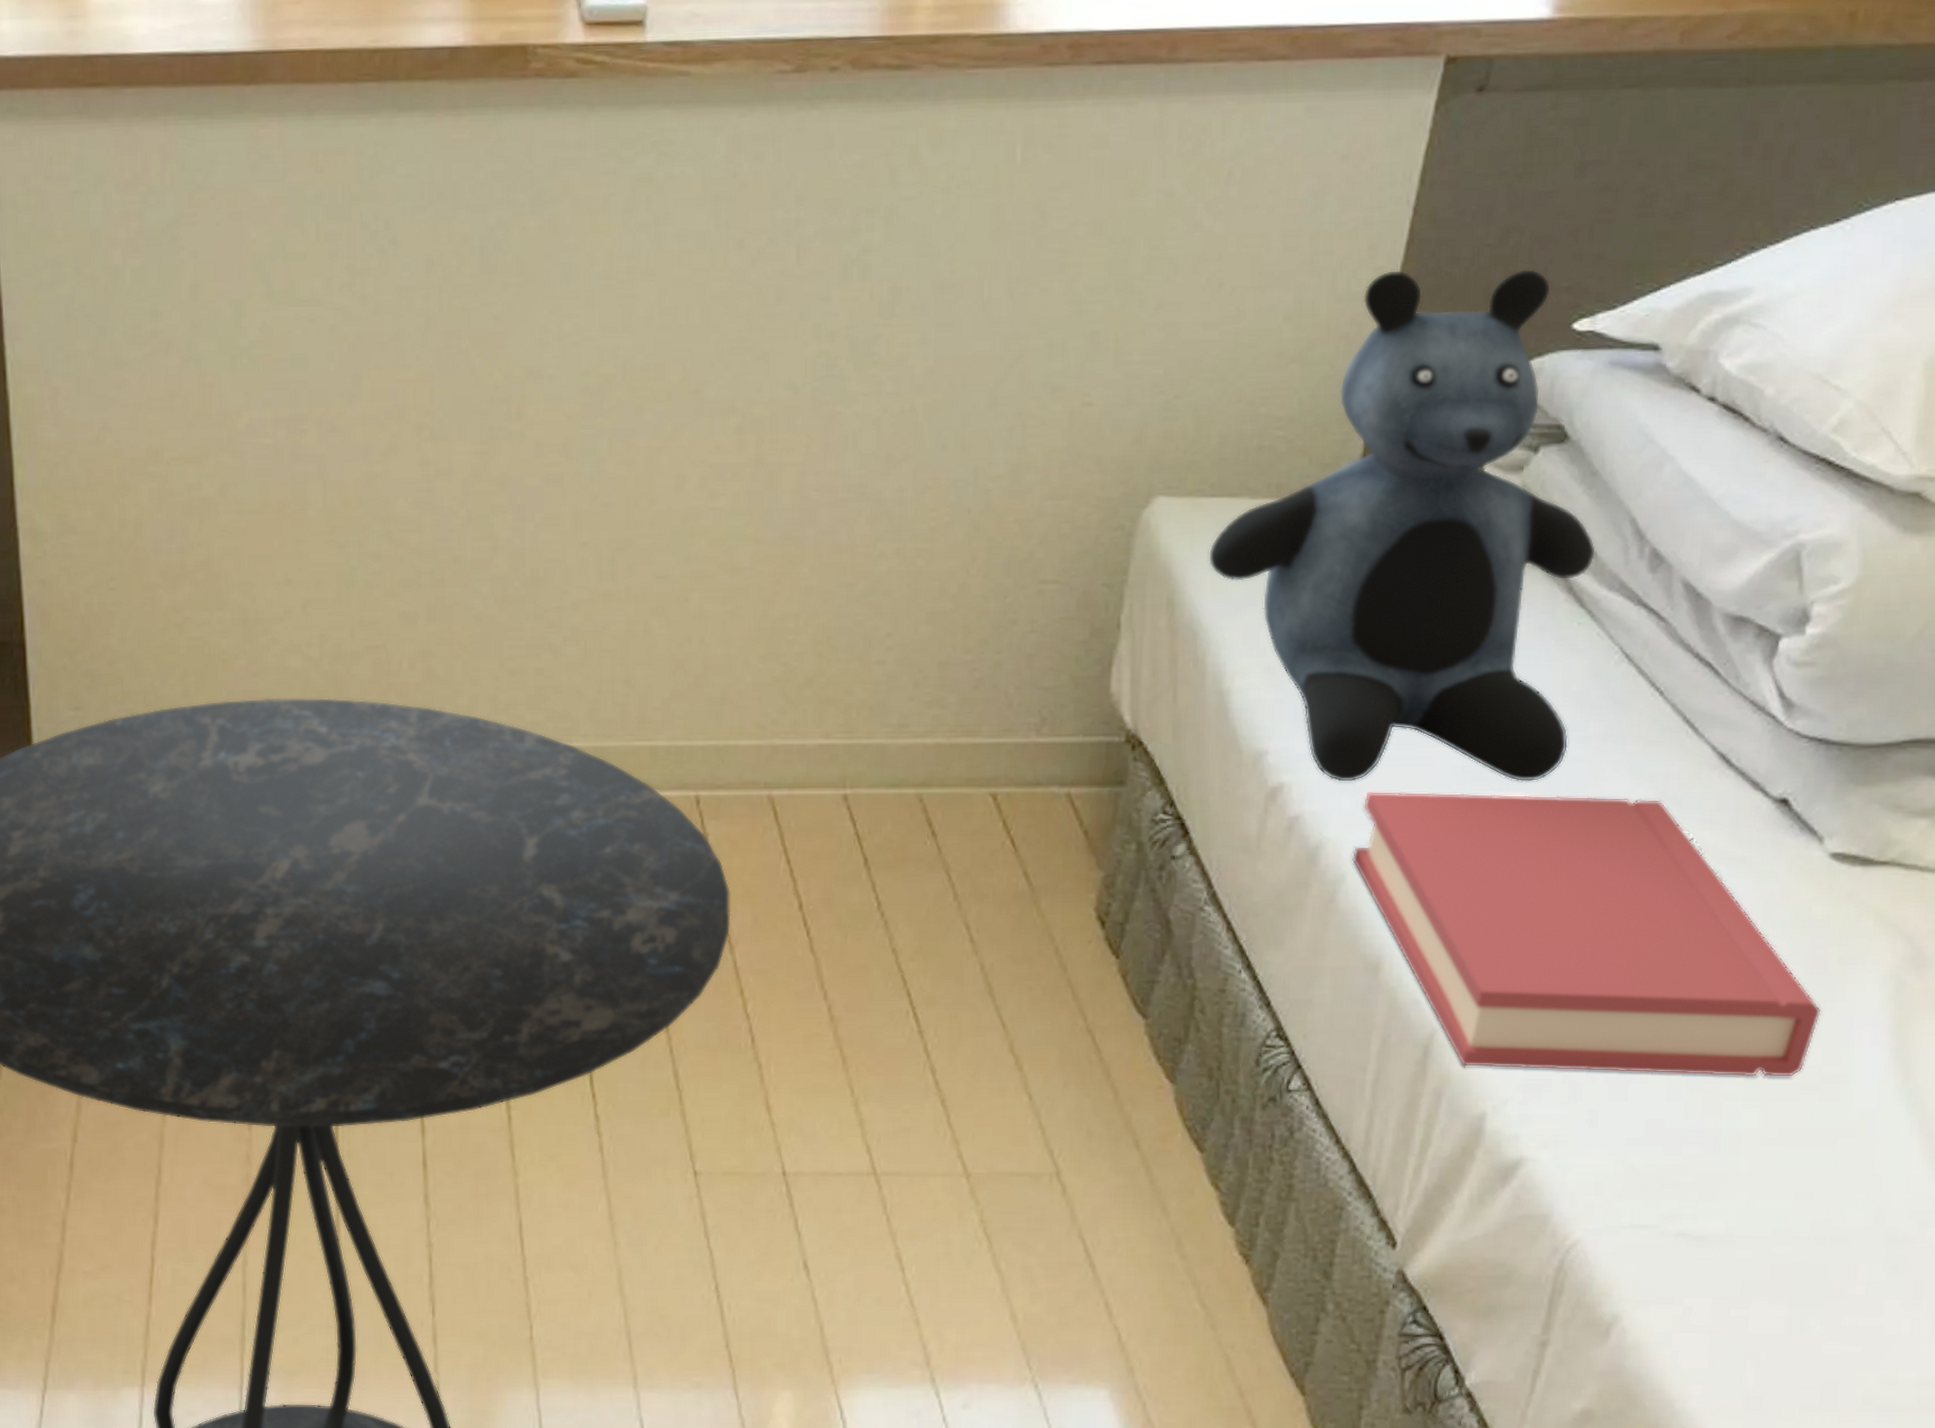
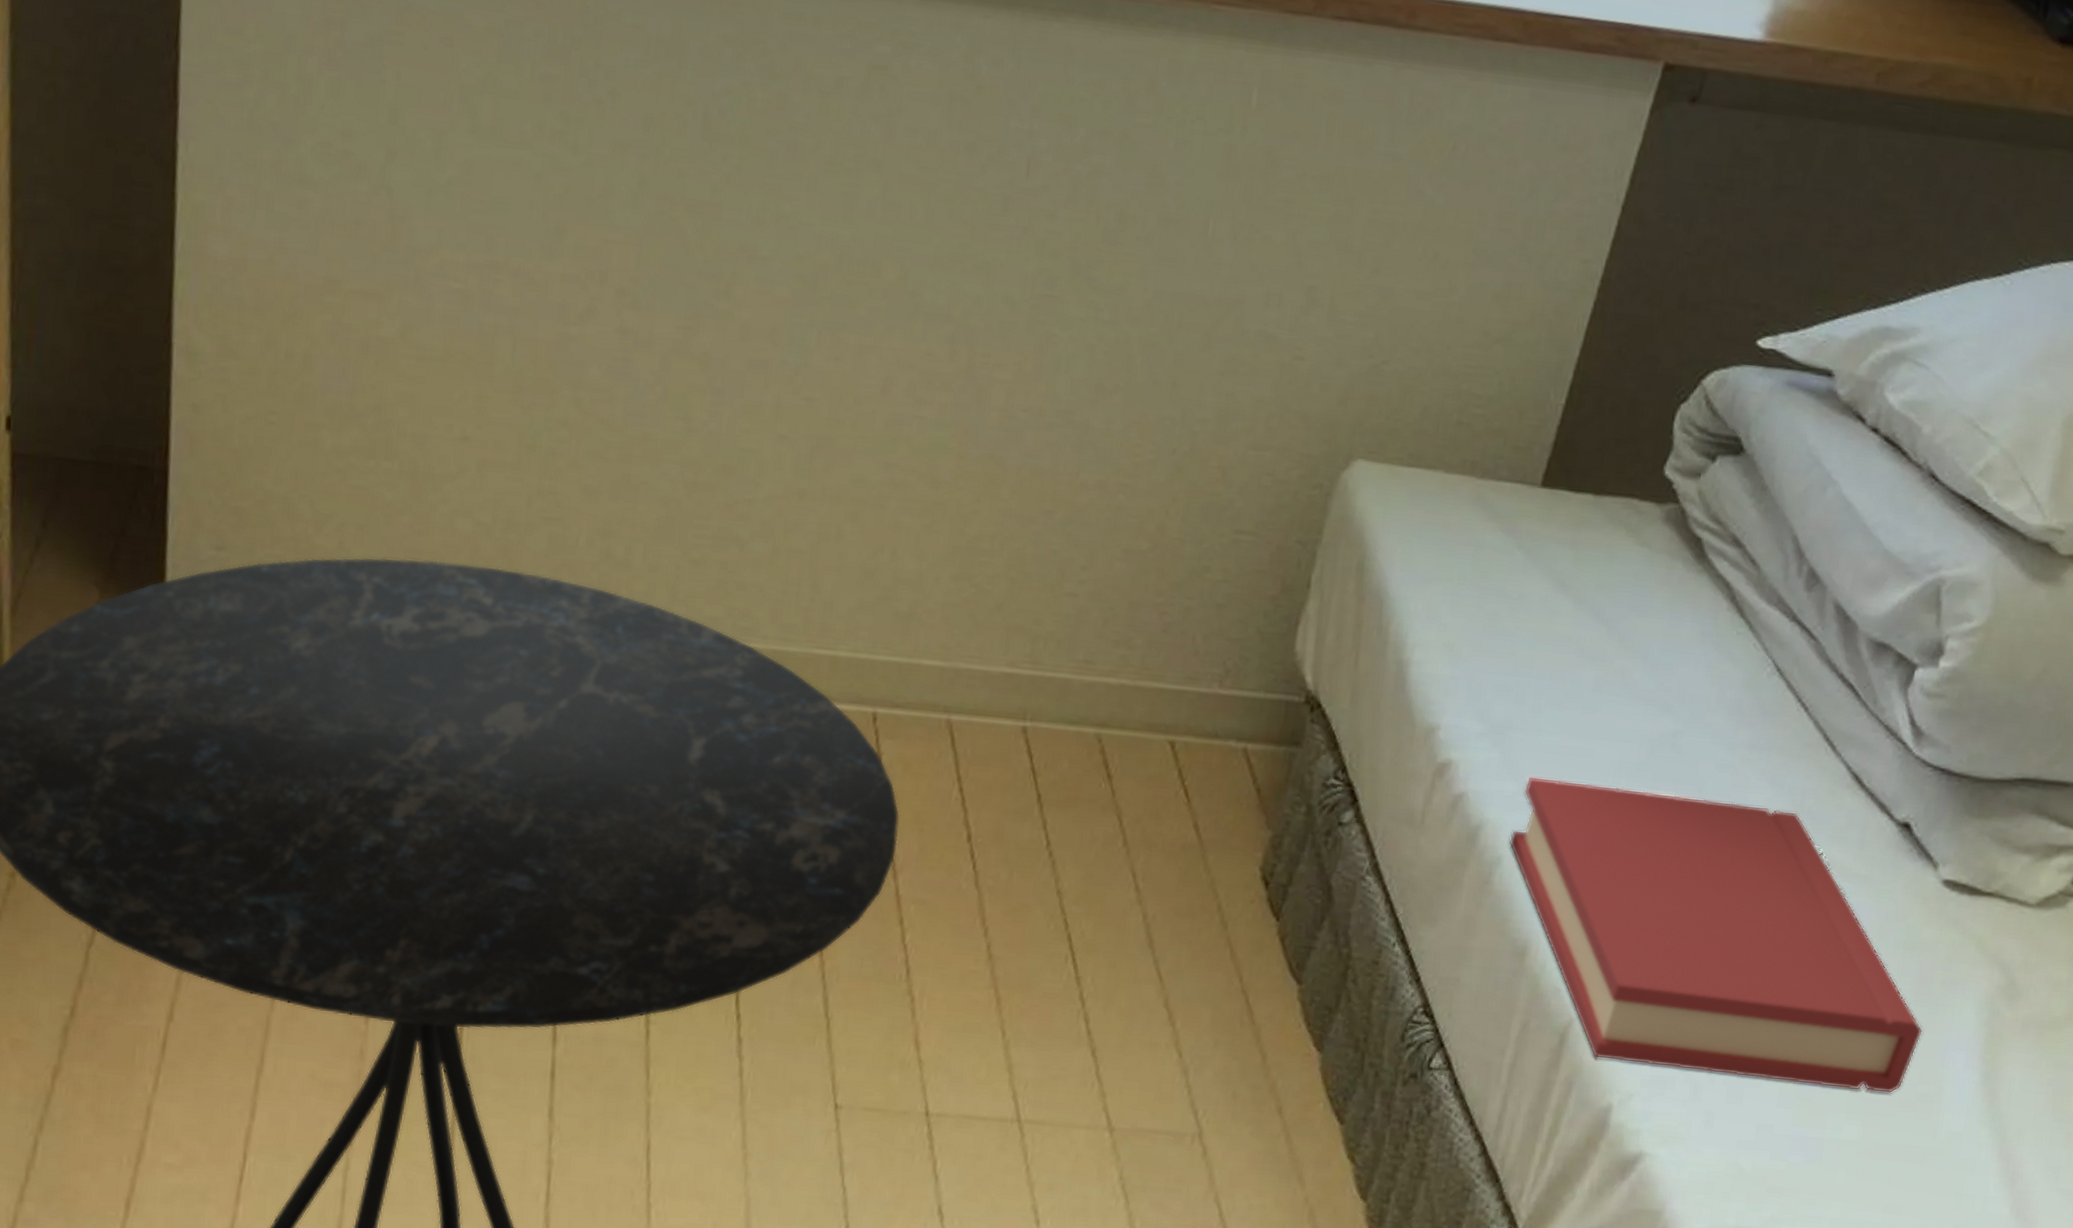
teddy bear: present [1208,268,1596,783] -> none [1400,264,1760,784]

